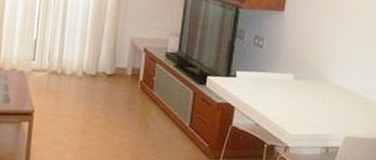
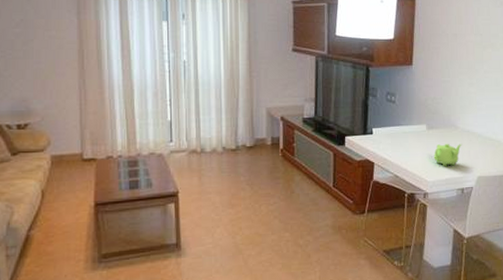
teapot: none [298,96,331,122] -> present [433,143,462,167]

